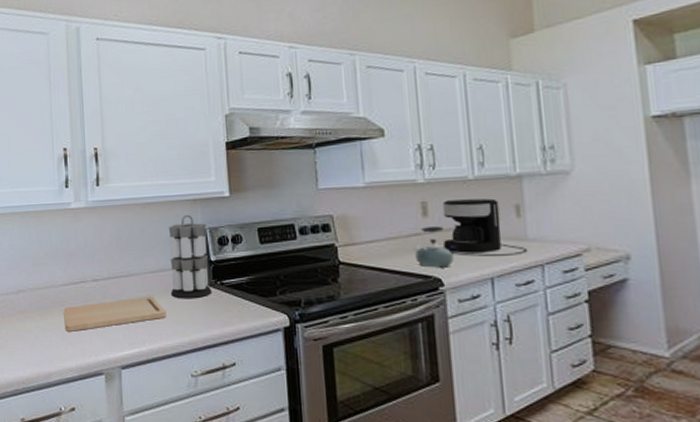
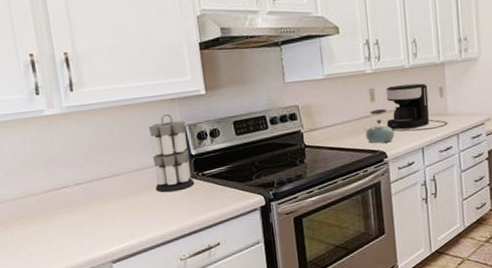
cutting board: present [64,297,167,332] -> none [47,193,153,236]

